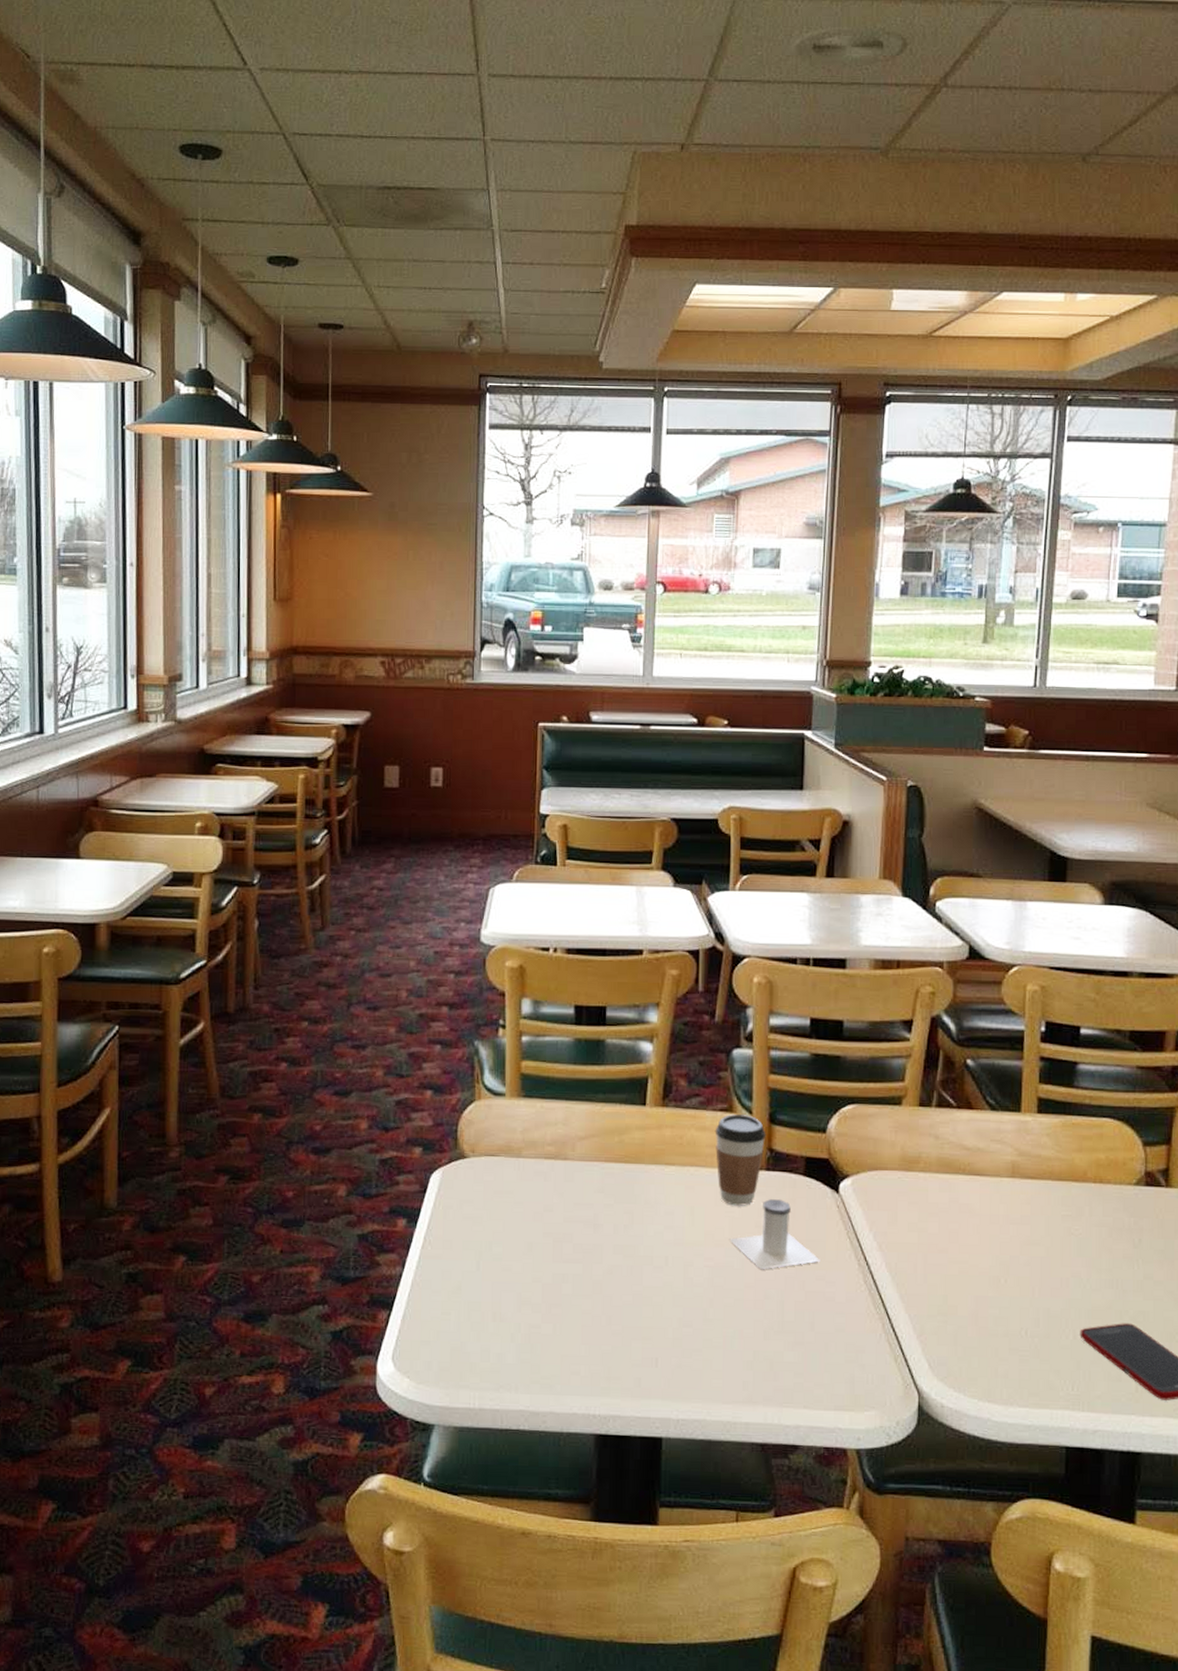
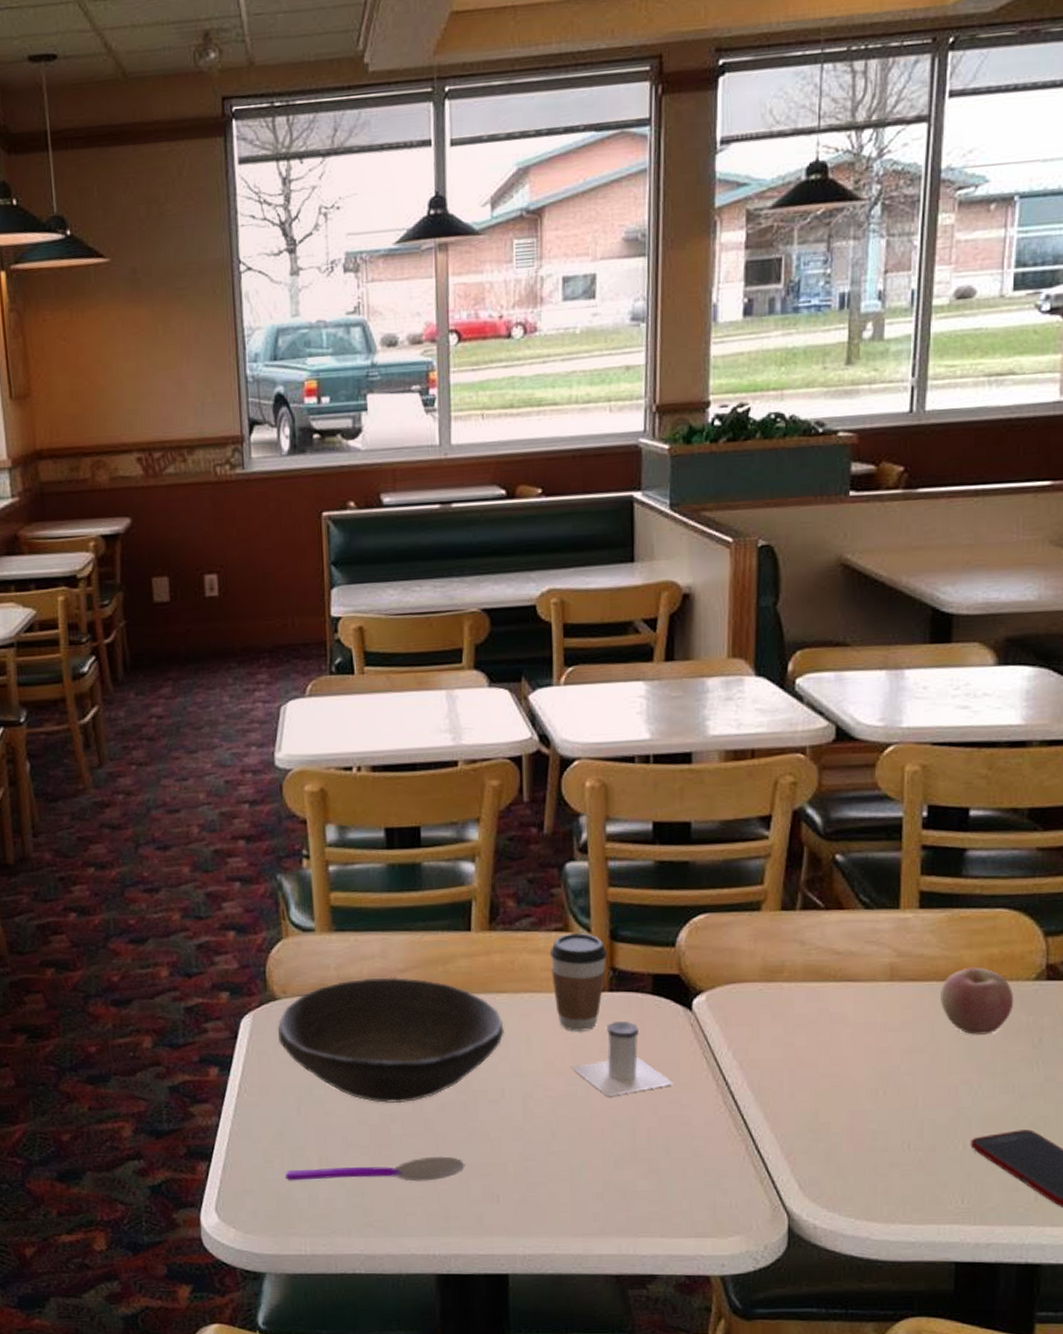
spoon: none [461,1318,628,1342] -> present [285,1156,465,1182]
bowl: none [463,1143,671,1265] -> present [277,976,504,1104]
apple: none [1054,1169,1118,1232] -> present [939,967,1014,1035]

